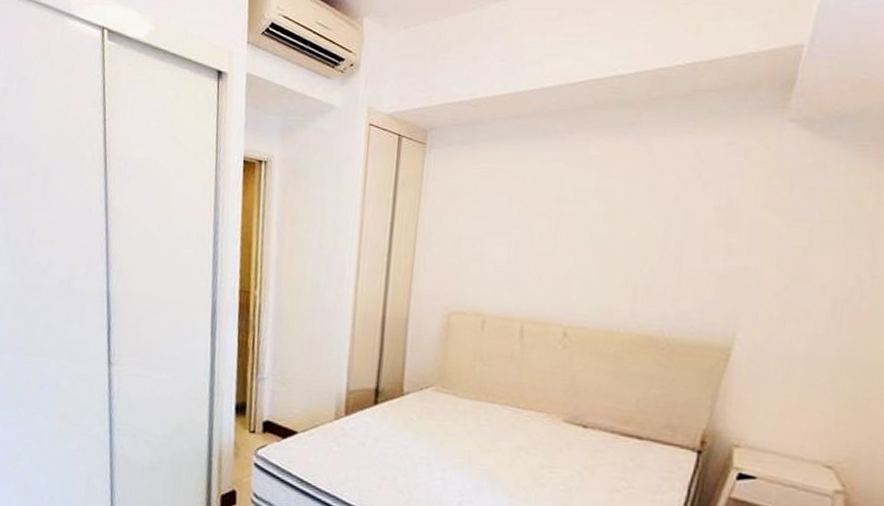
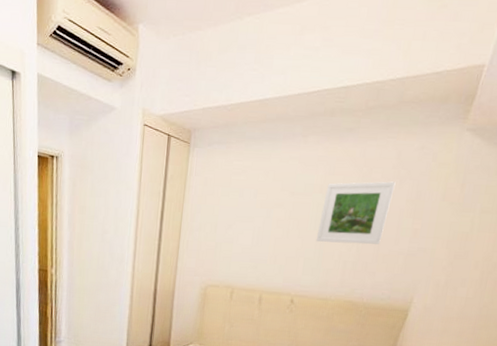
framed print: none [593,184,697,263] -> present [315,181,396,245]

